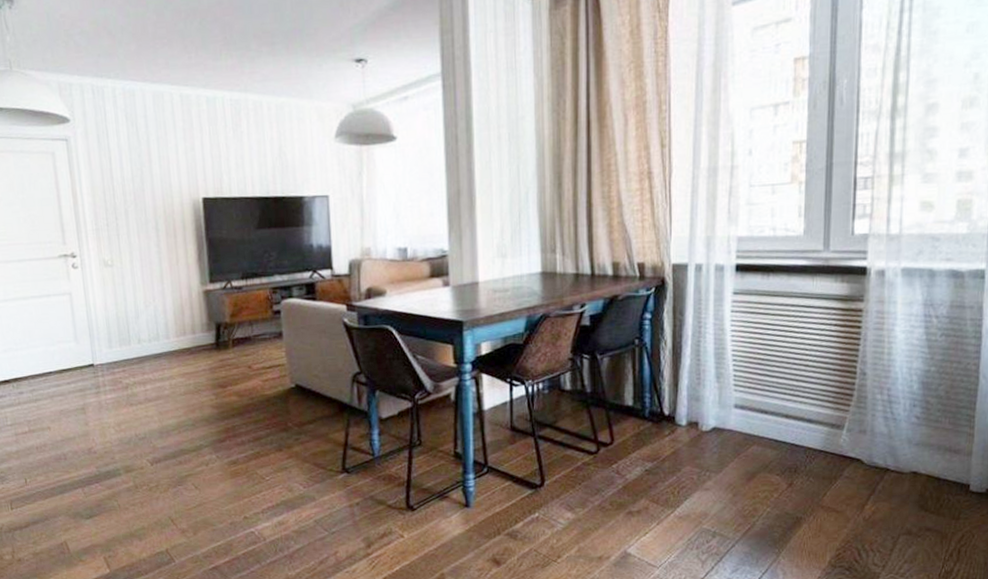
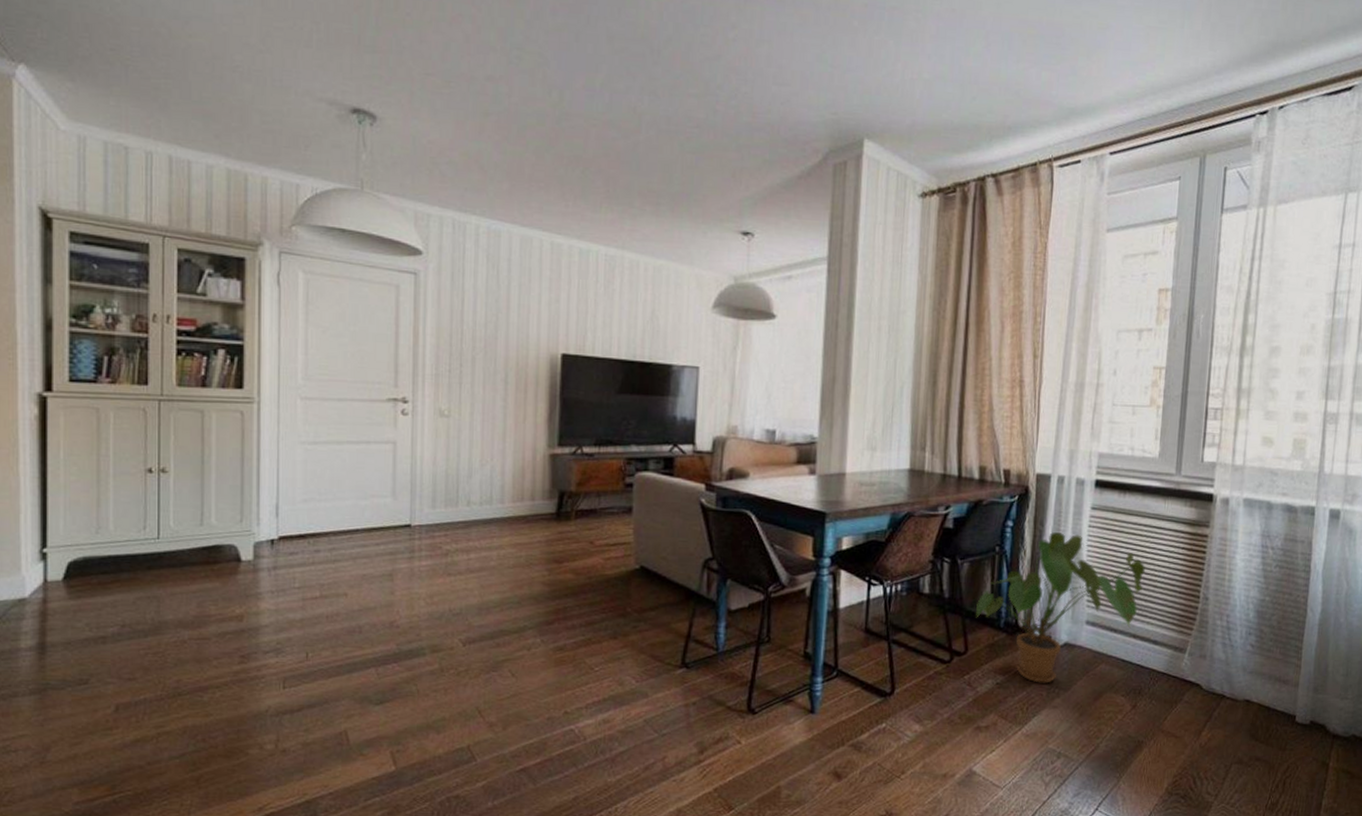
house plant: none [620,320,796,468] -> present [976,532,1146,684]

